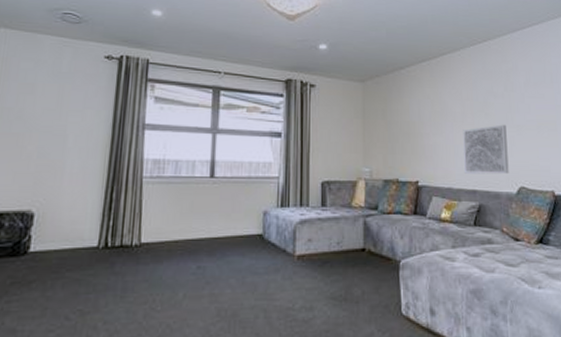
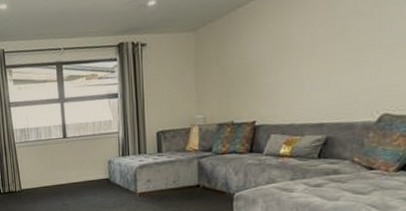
wall art: present [463,124,509,175] -> none [311,46,371,108]

